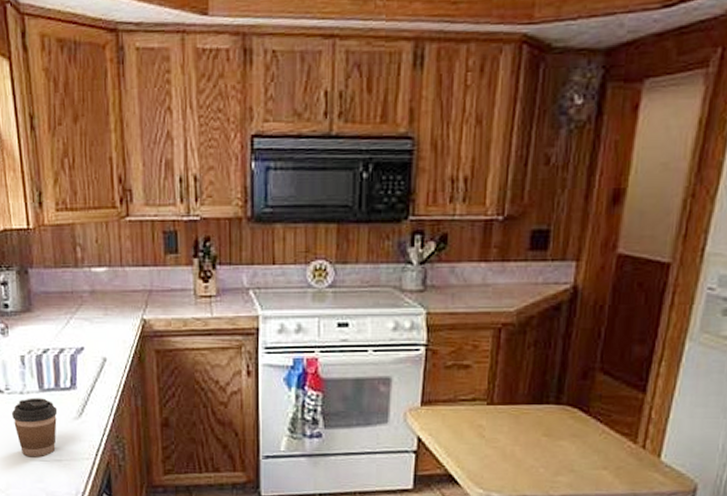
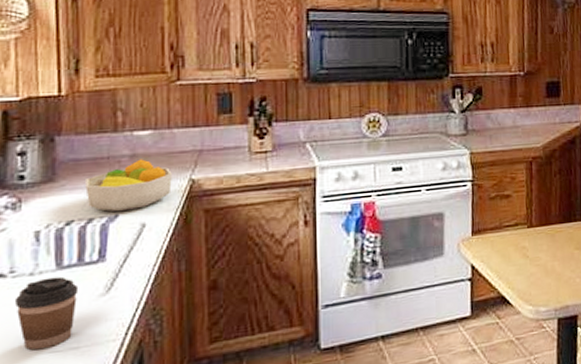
fruit bowl: none [55,296,127,345] -> present [85,159,172,212]

